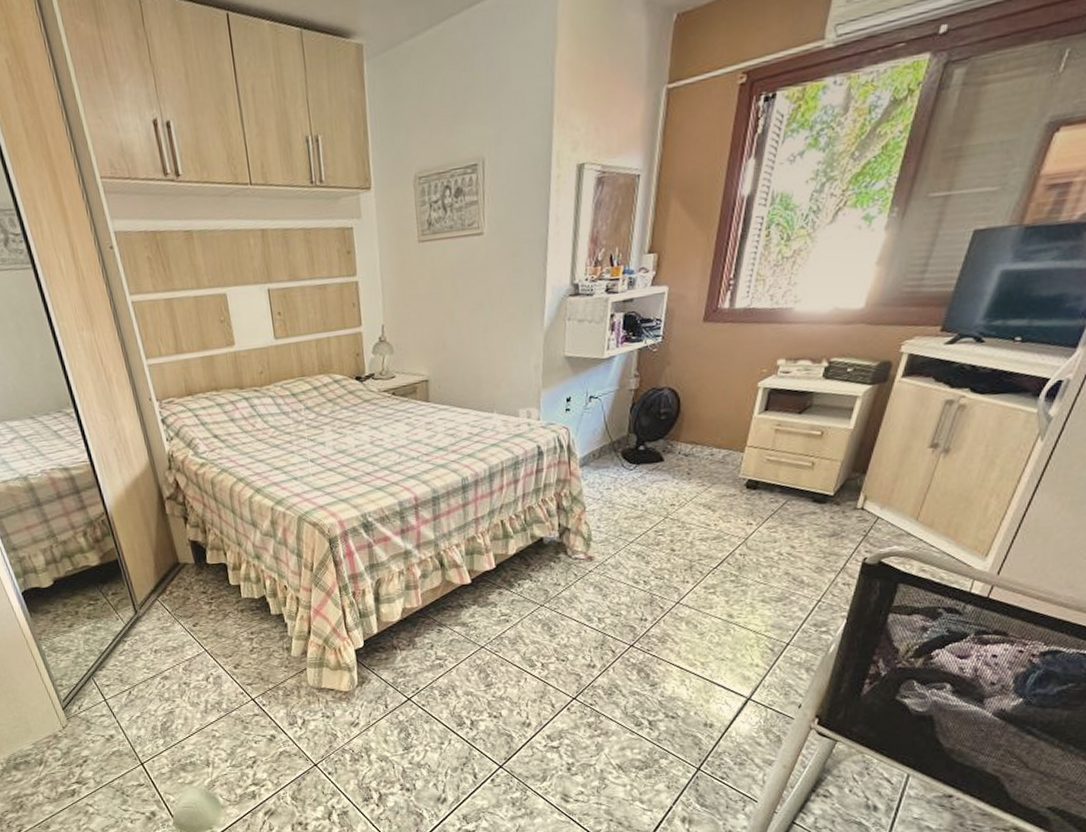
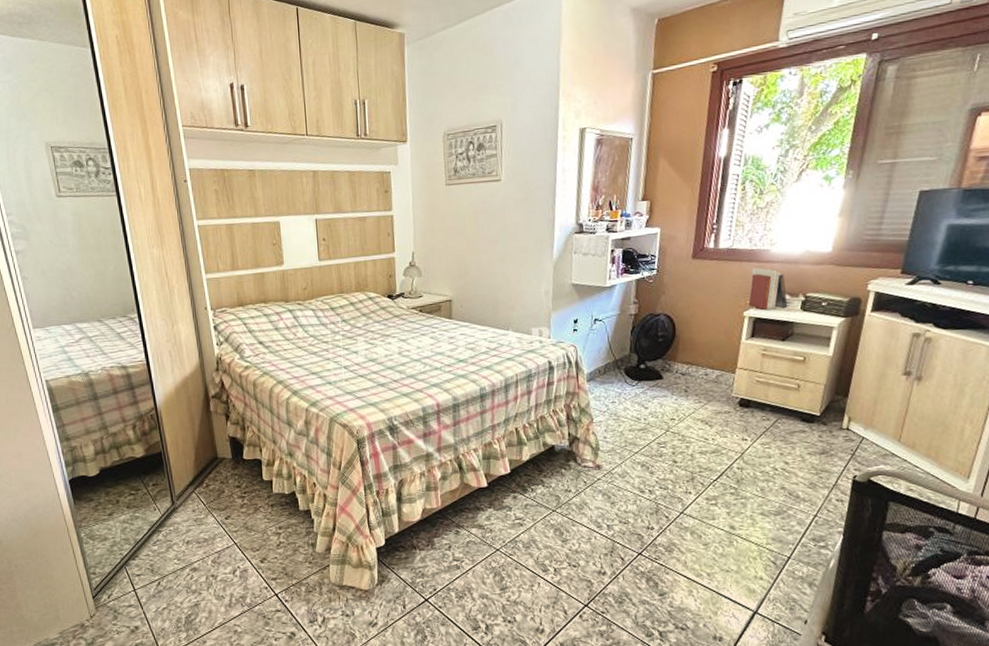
books: none [764,329,809,379] -> present [748,267,788,310]

